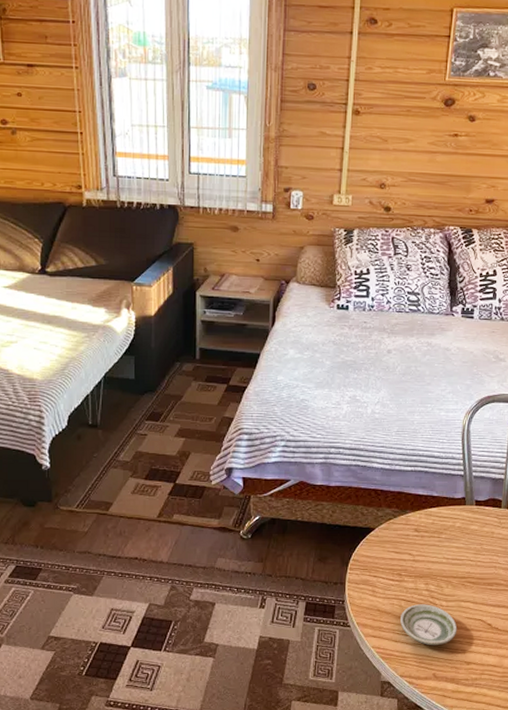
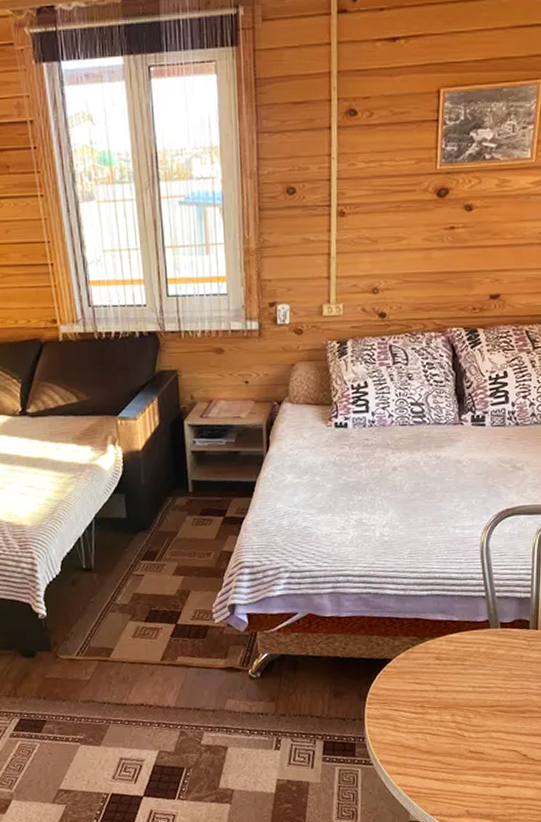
saucer: present [400,604,458,645] -> none [427,736,490,780]

